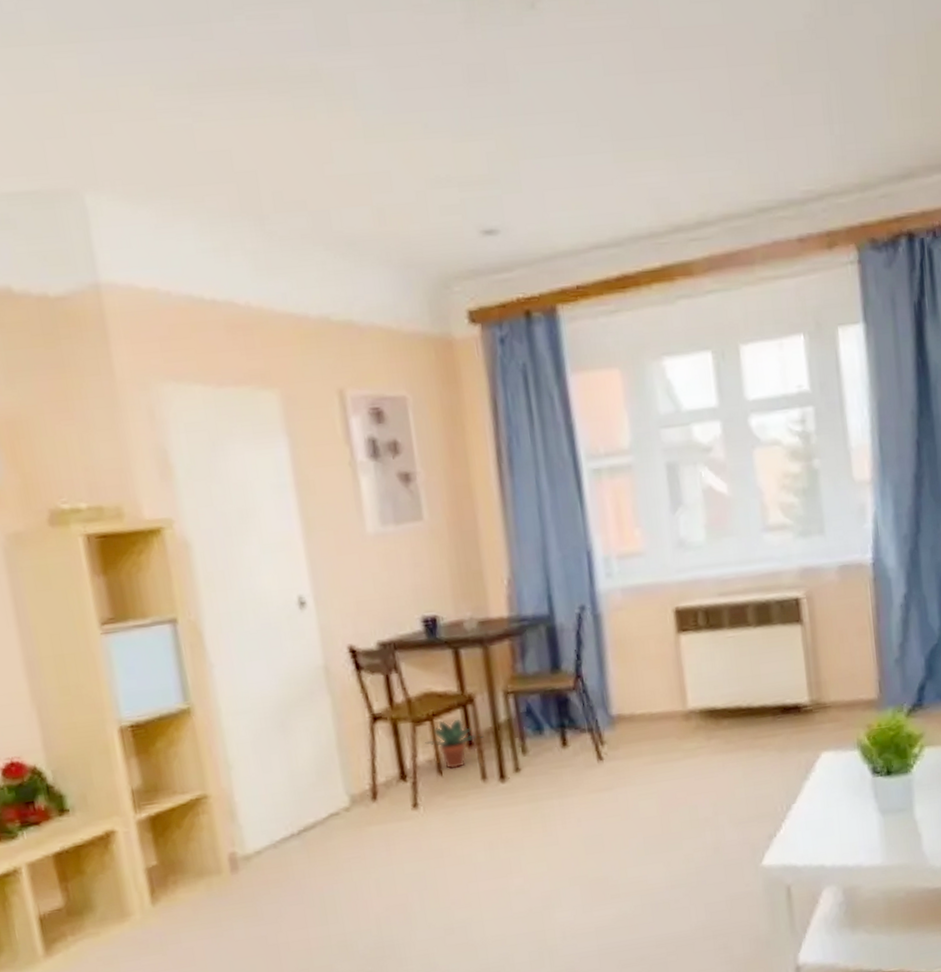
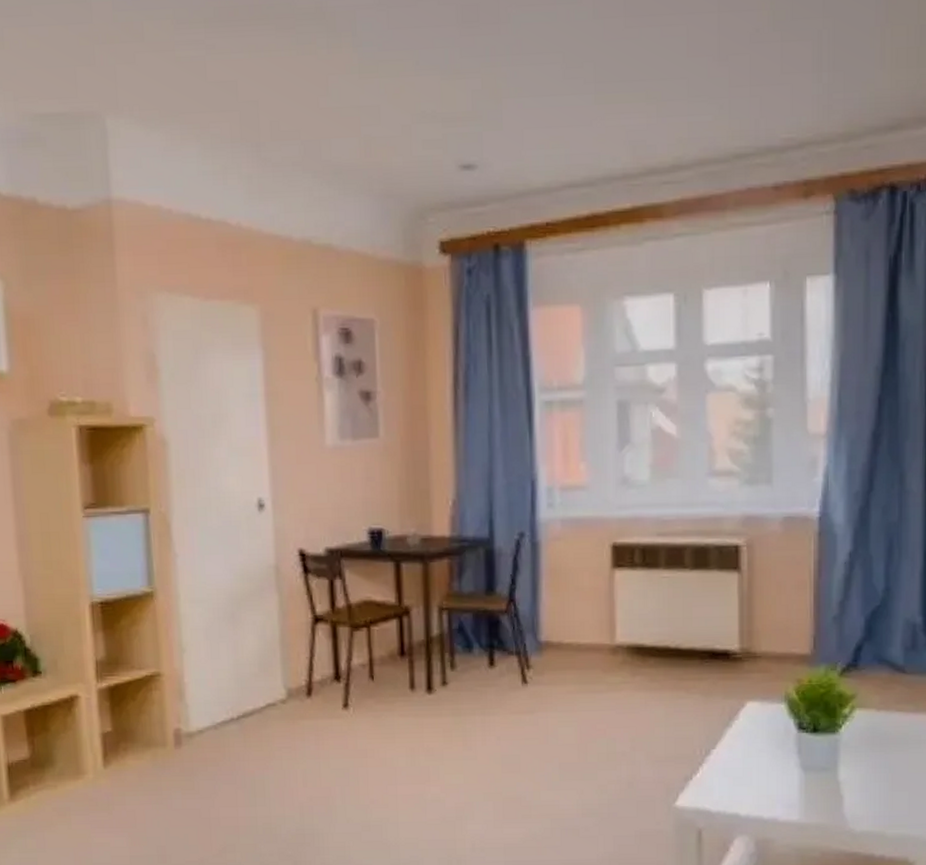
potted plant: present [425,718,484,770] -> none [360,628,416,676]

